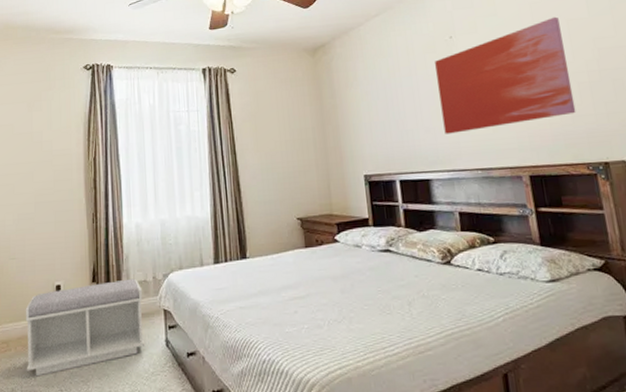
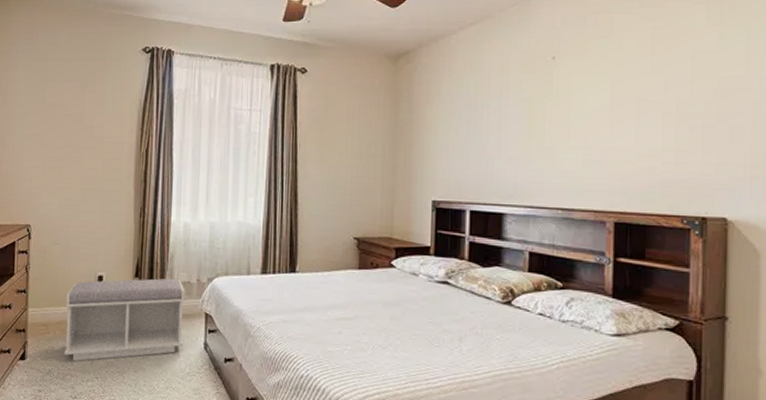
wall art: present [435,16,576,134] -> none [528,46,683,167]

